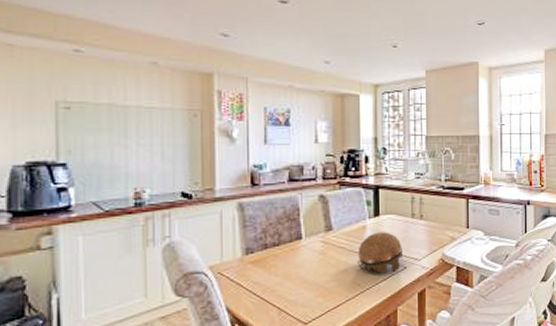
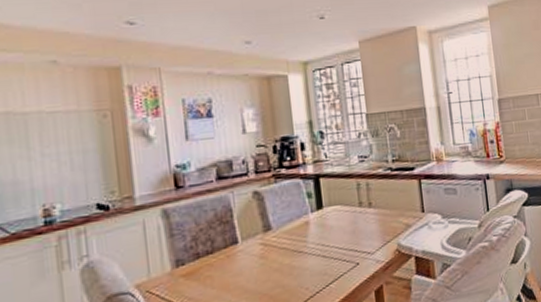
decorative bowl: present [358,232,404,275] -> none [302,225,355,274]

